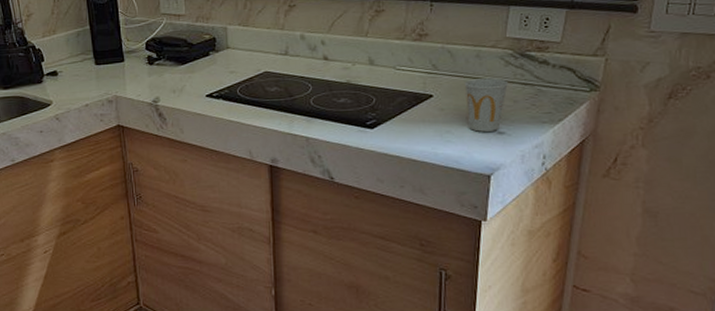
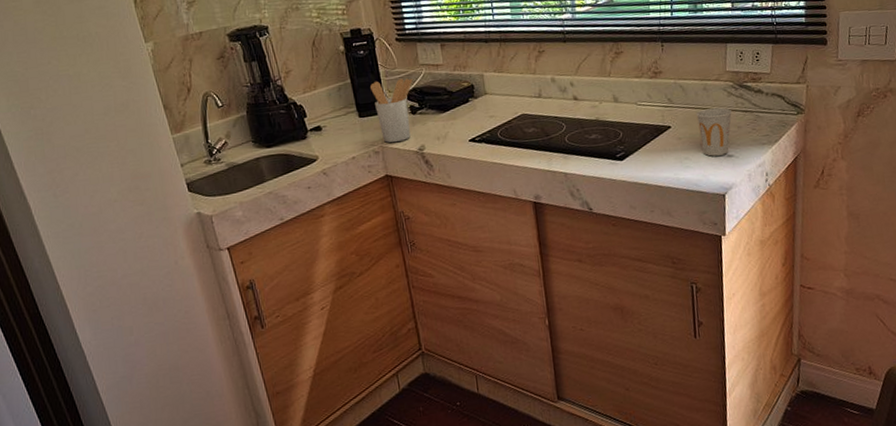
utensil holder: none [109,27,153,92] -> present [370,78,413,143]

